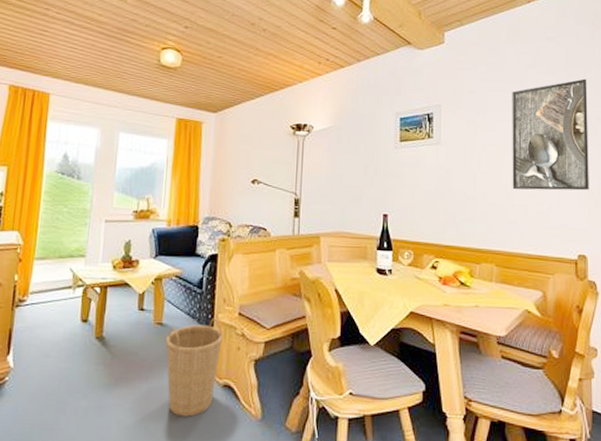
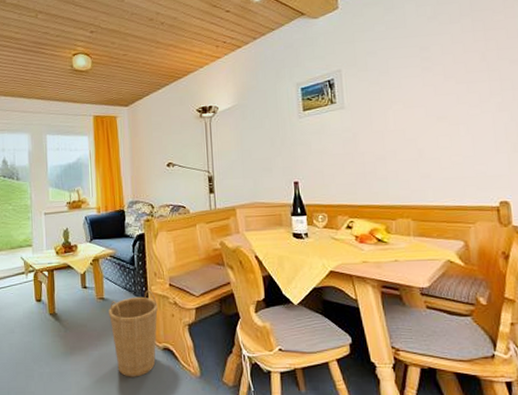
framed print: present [512,78,589,191] -> none [414,21,507,144]

